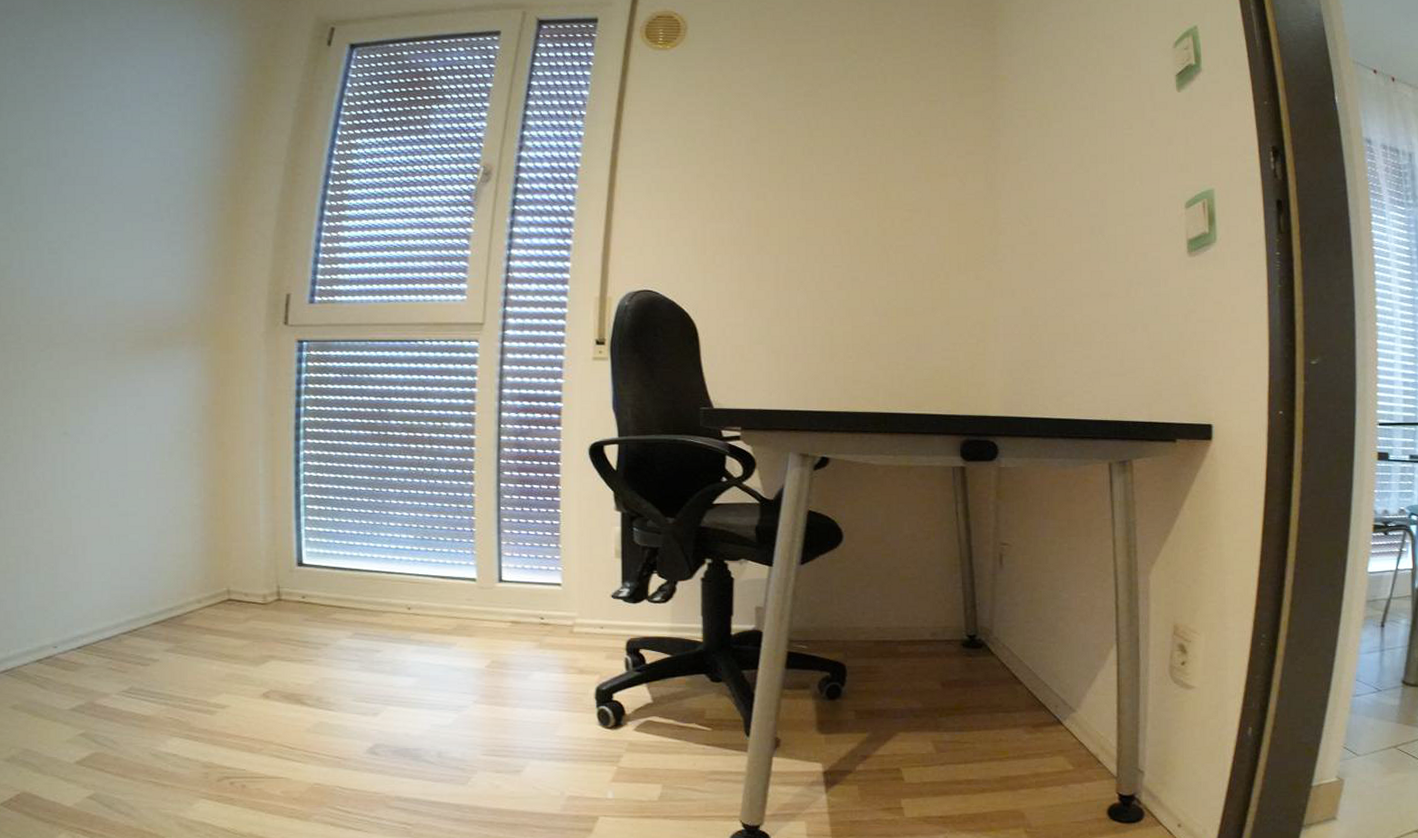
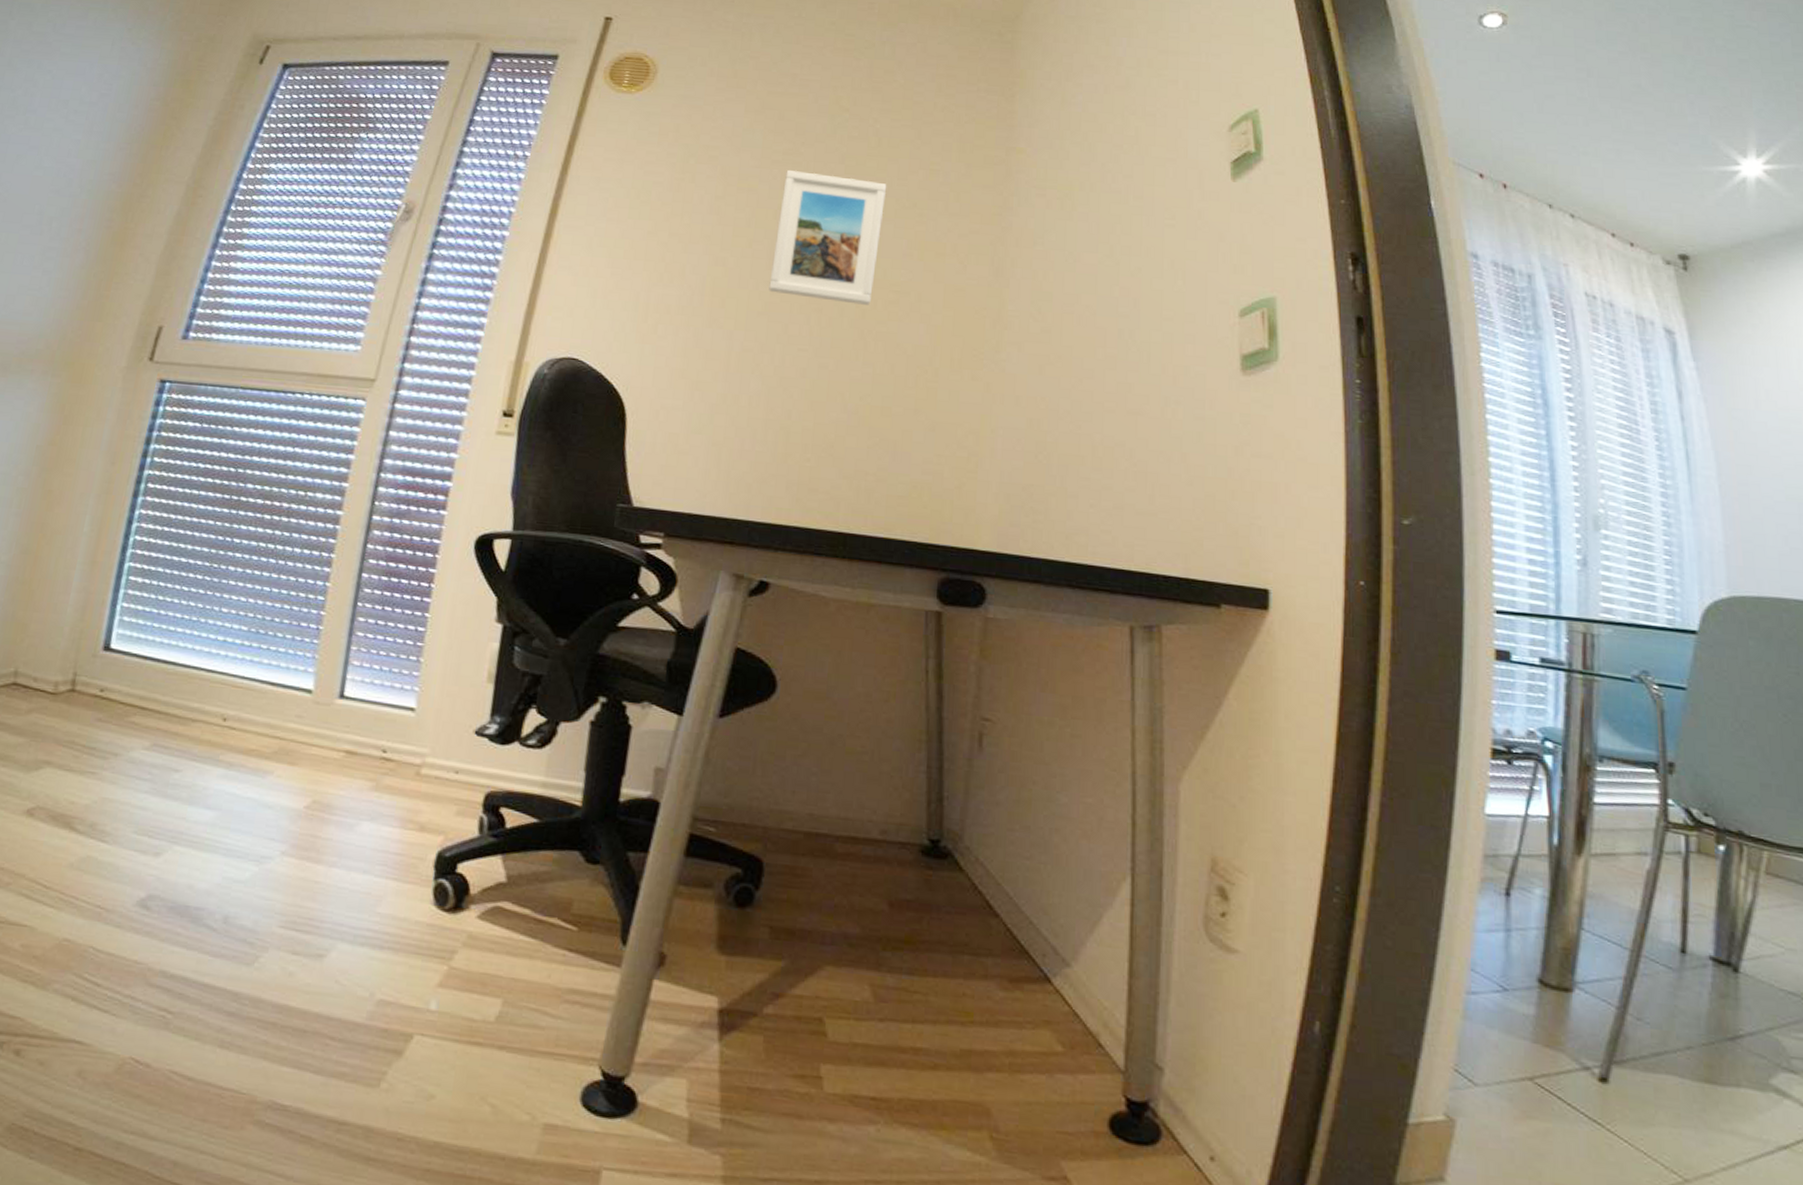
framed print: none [804,111,895,224] -> present [769,170,887,305]

